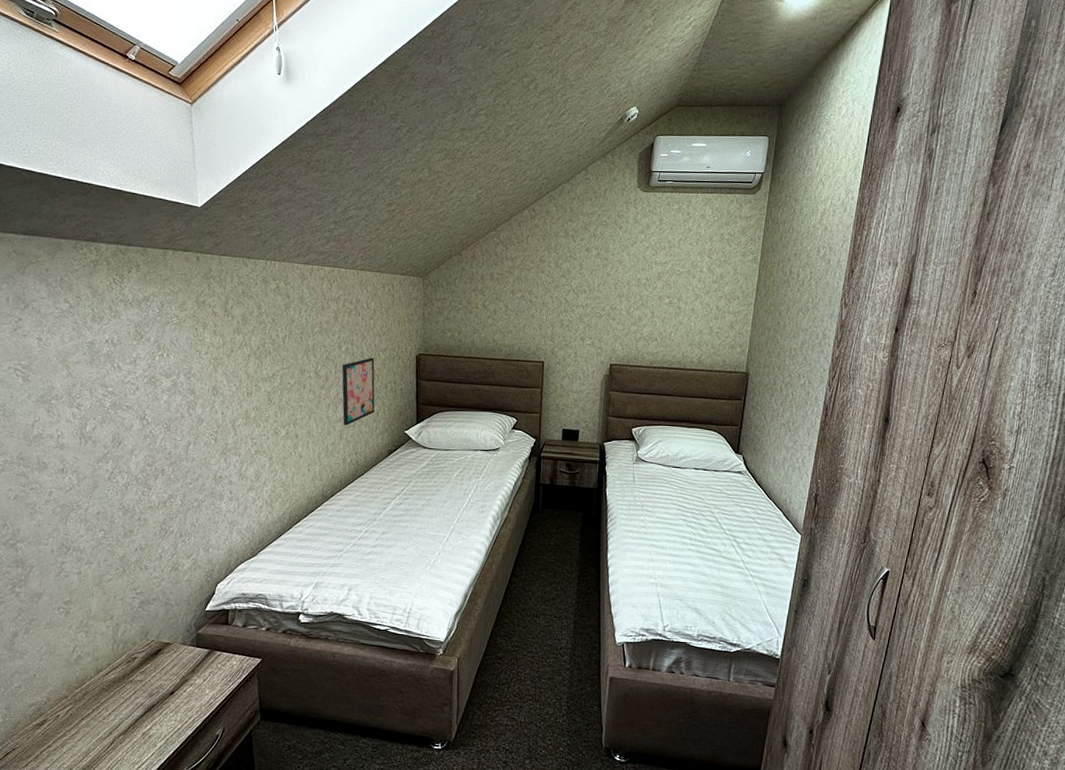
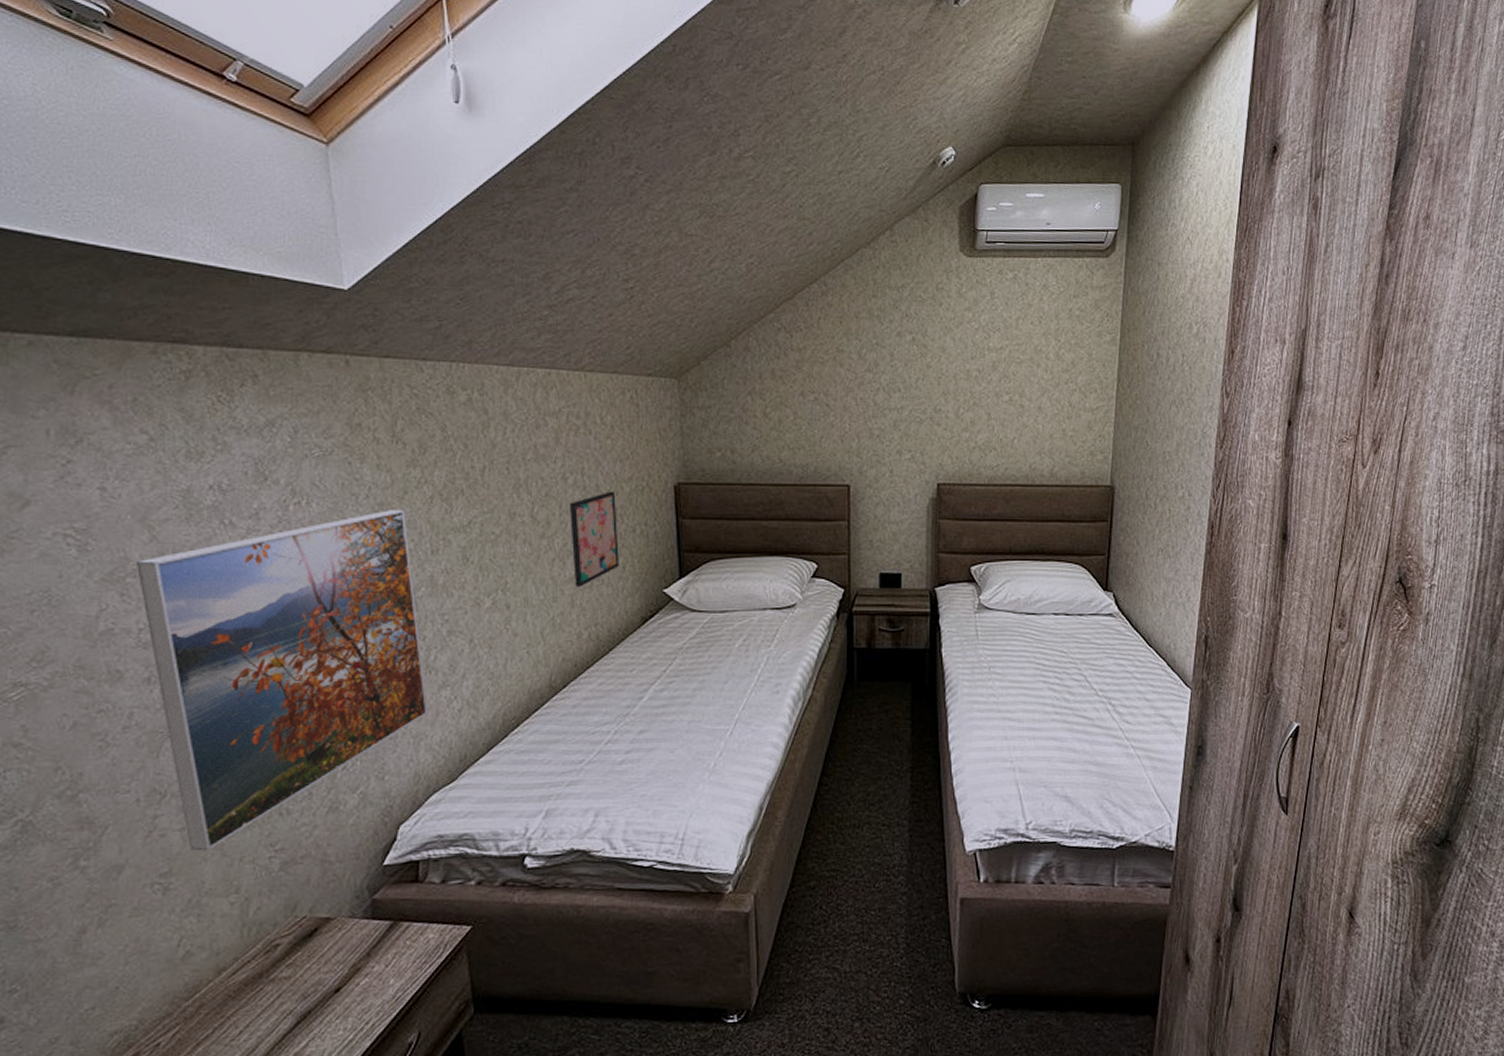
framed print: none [58,363,240,589] -> present [137,510,428,852]

